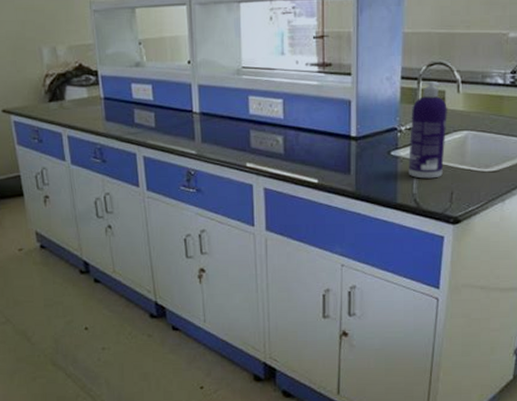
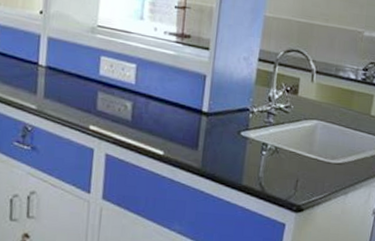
spray bottle: present [409,82,447,179] -> none [256,67,300,164]

